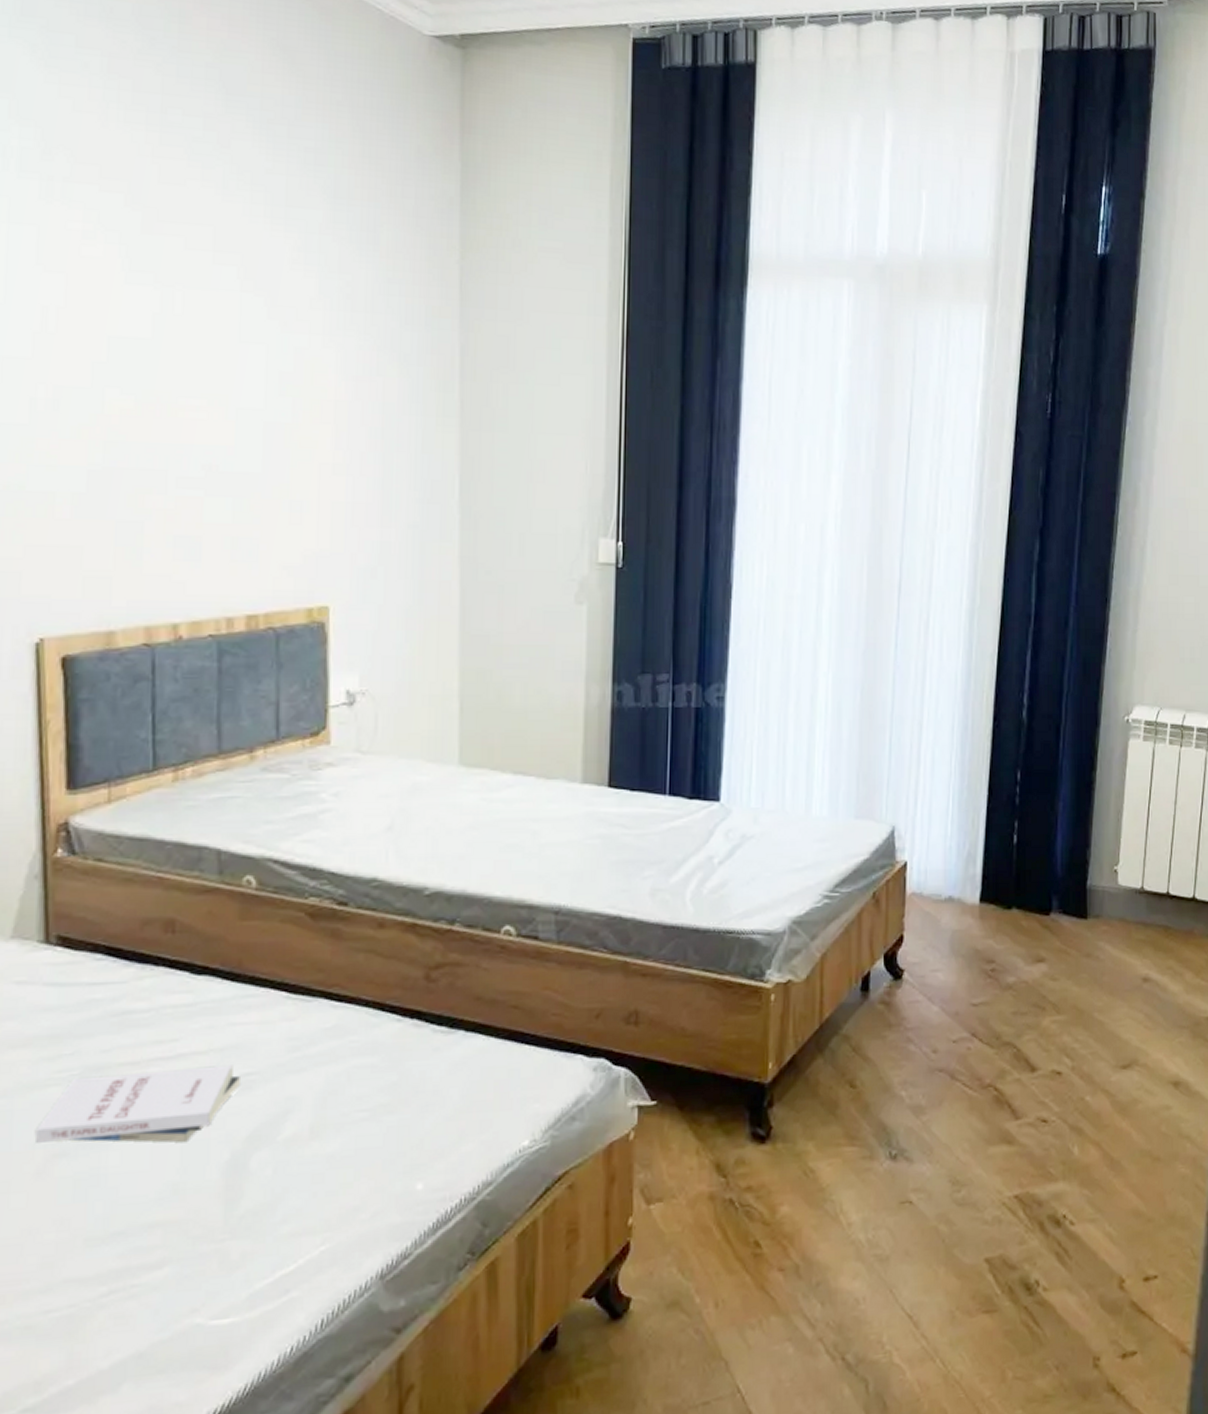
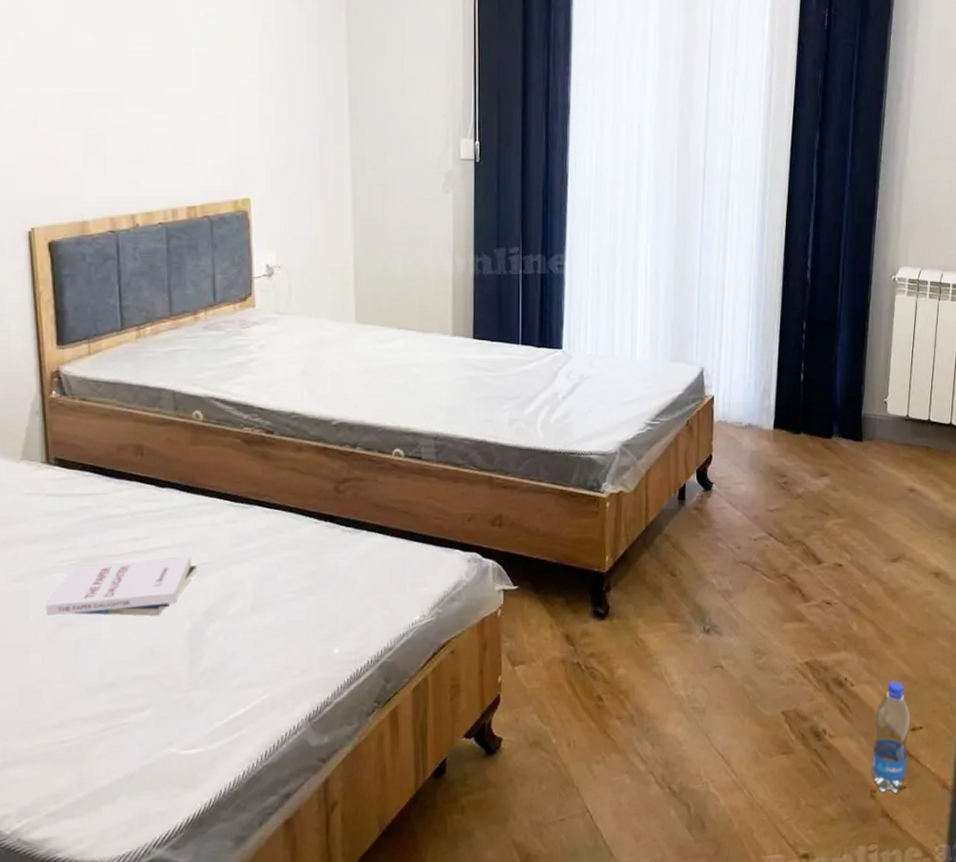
bottle: none [1094,1218,1142,1361] -> present [871,681,910,794]

